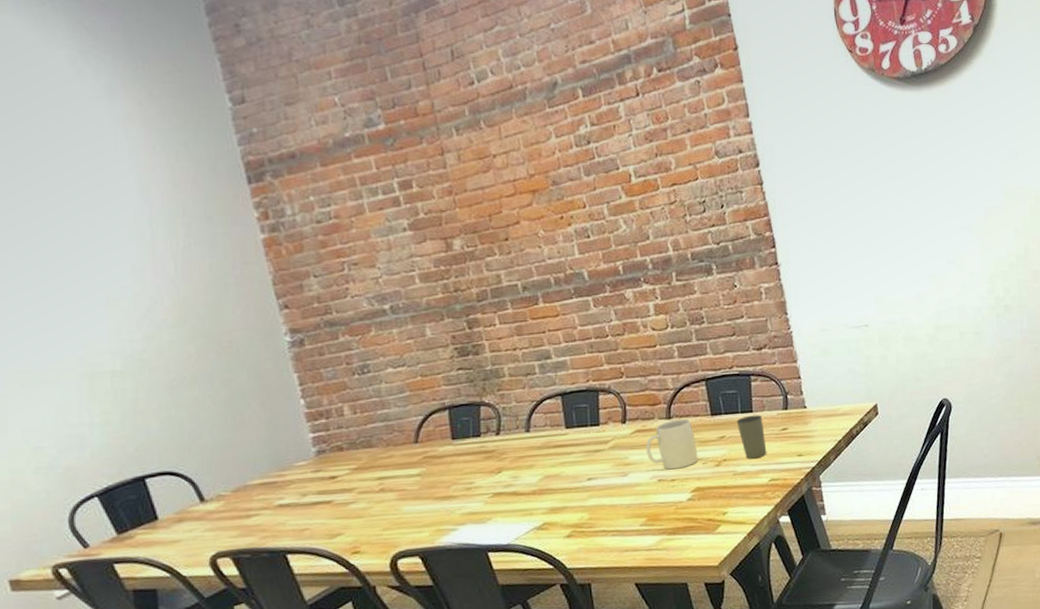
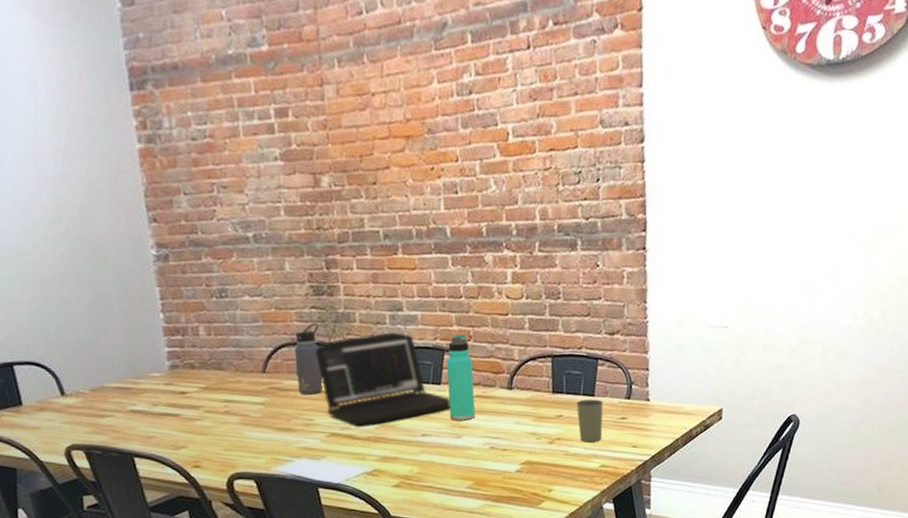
water bottle: none [445,384,480,459] -> present [294,323,323,395]
laptop: none [467,380,612,481] -> present [314,332,451,426]
thermos bottle: none [601,372,638,459] -> present [446,334,476,421]
mug: present [645,419,698,470] -> none [482,391,534,440]

